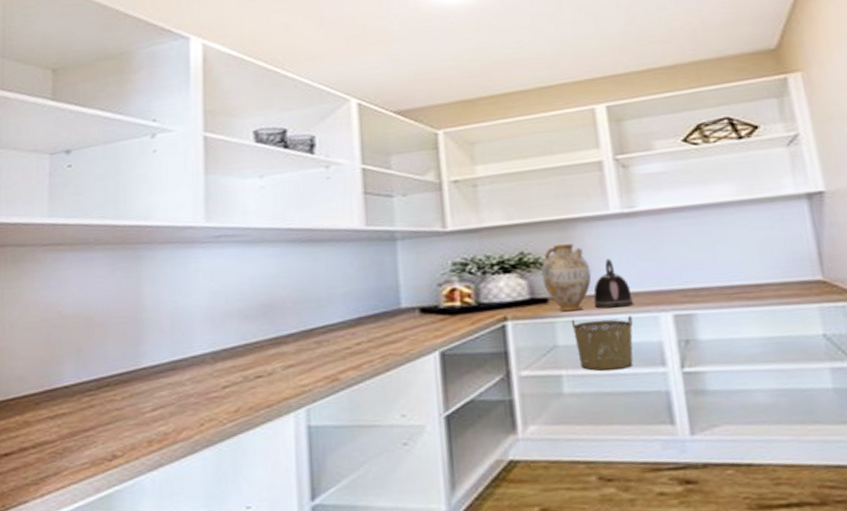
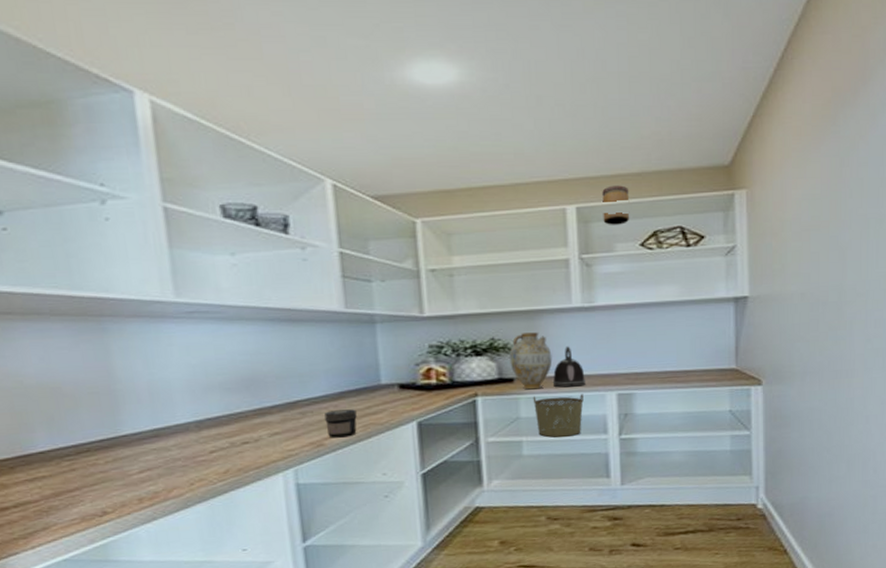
jar: none [340,337,375,371] -> present [324,409,357,438]
jar: none [633,79,668,122] -> present [602,185,630,225]

